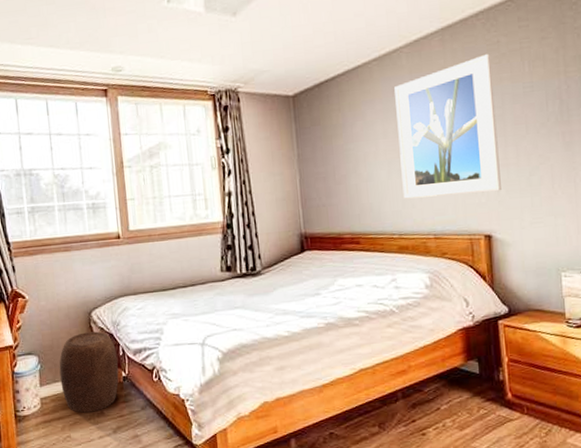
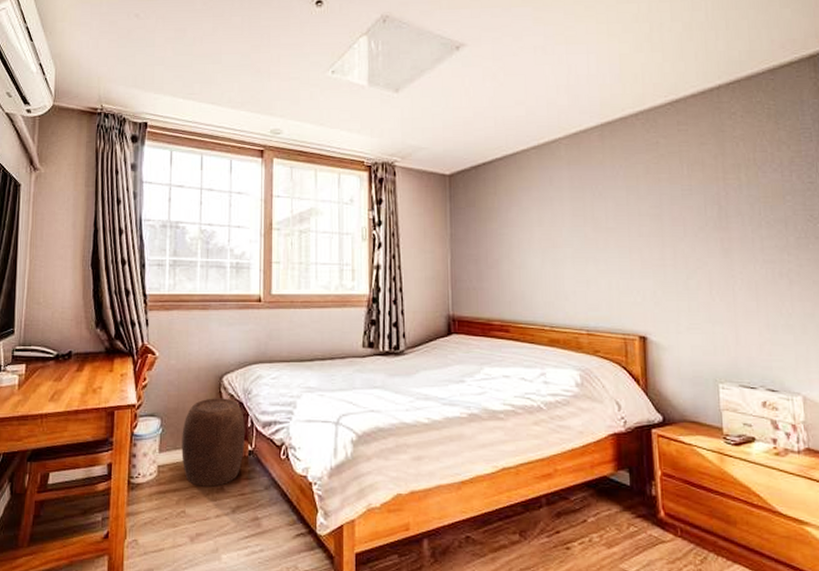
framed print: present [394,53,501,199] -> none [552,153,658,292]

